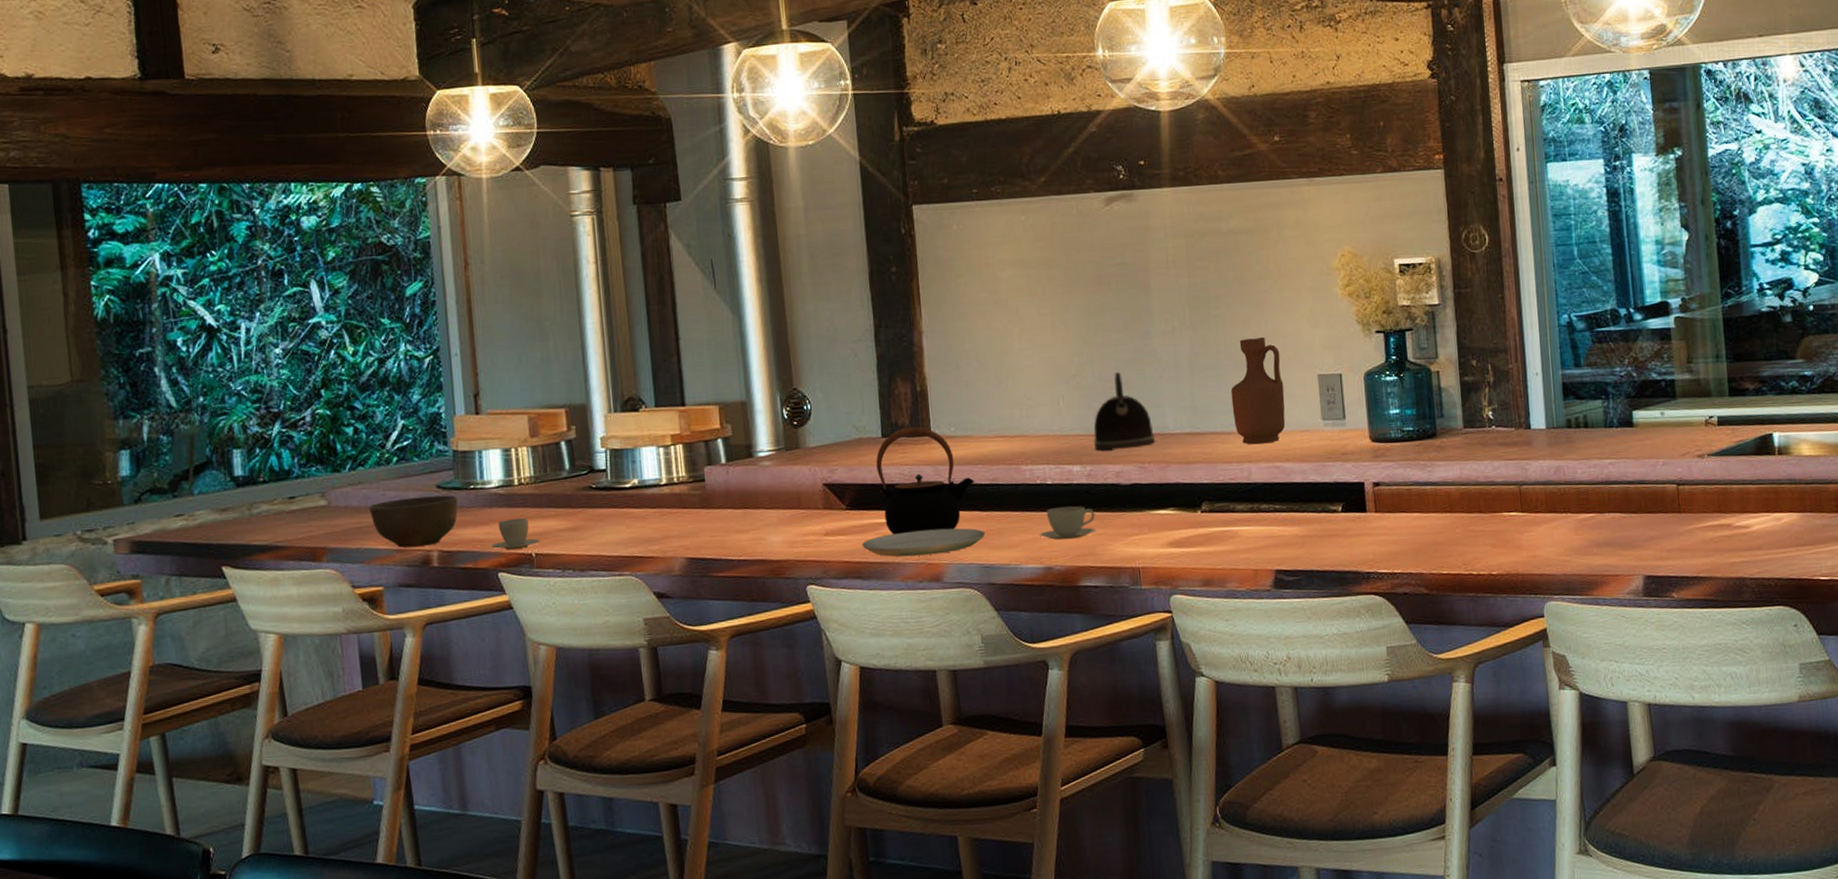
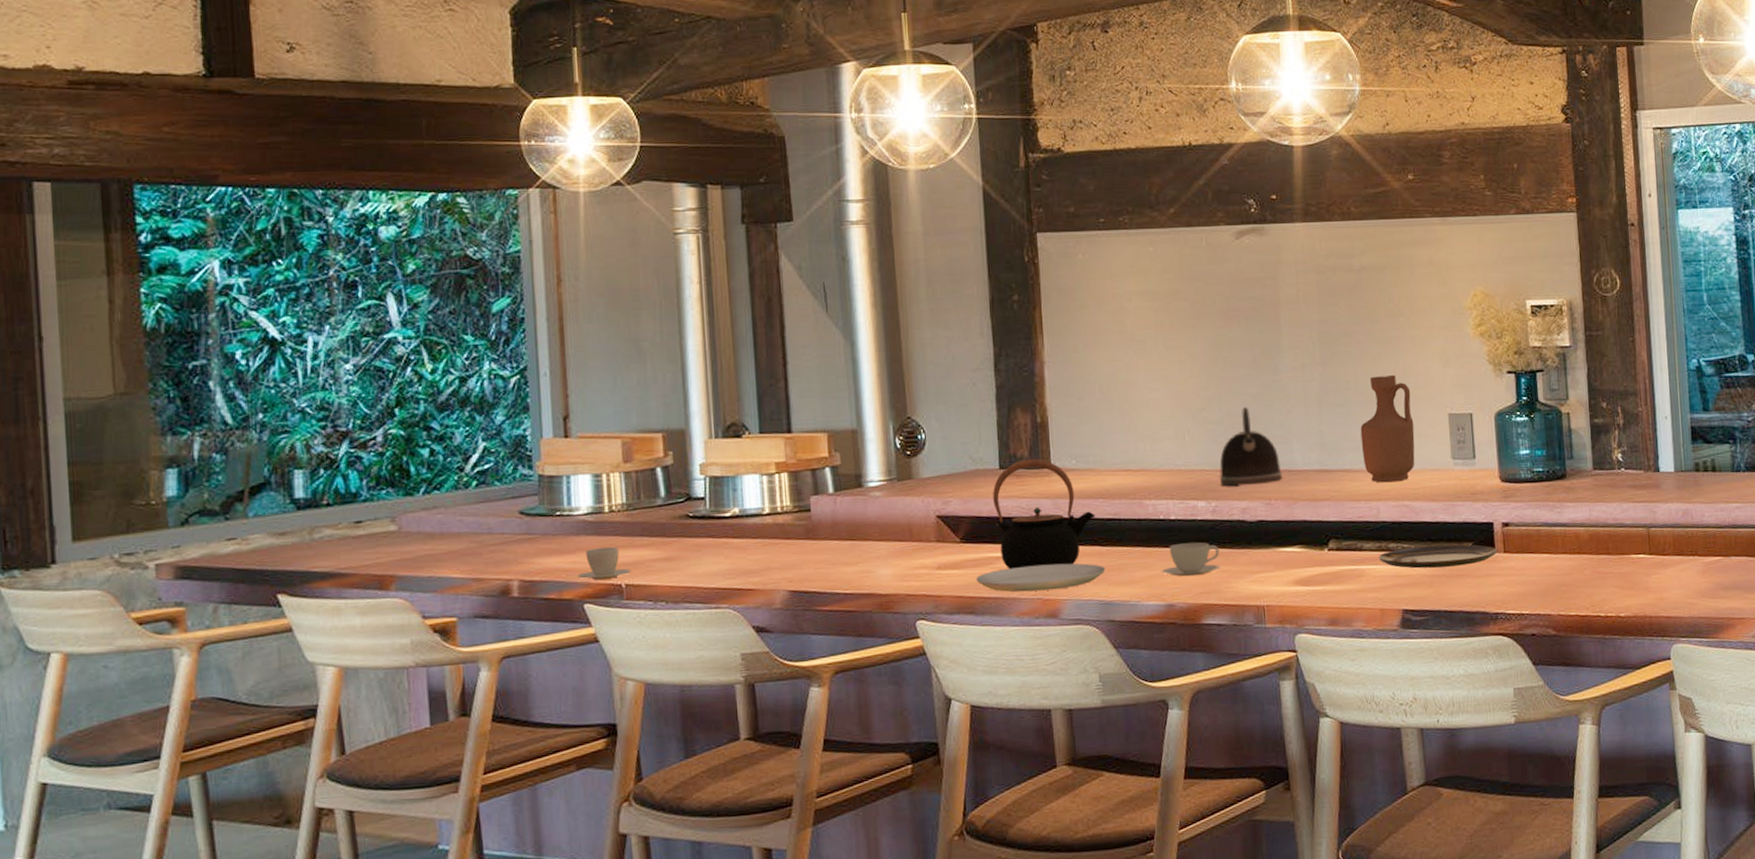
bowl: present [368,495,458,548] -> none [443,521,542,577]
plate: none [1251,504,1368,529] -> present [1379,544,1497,569]

